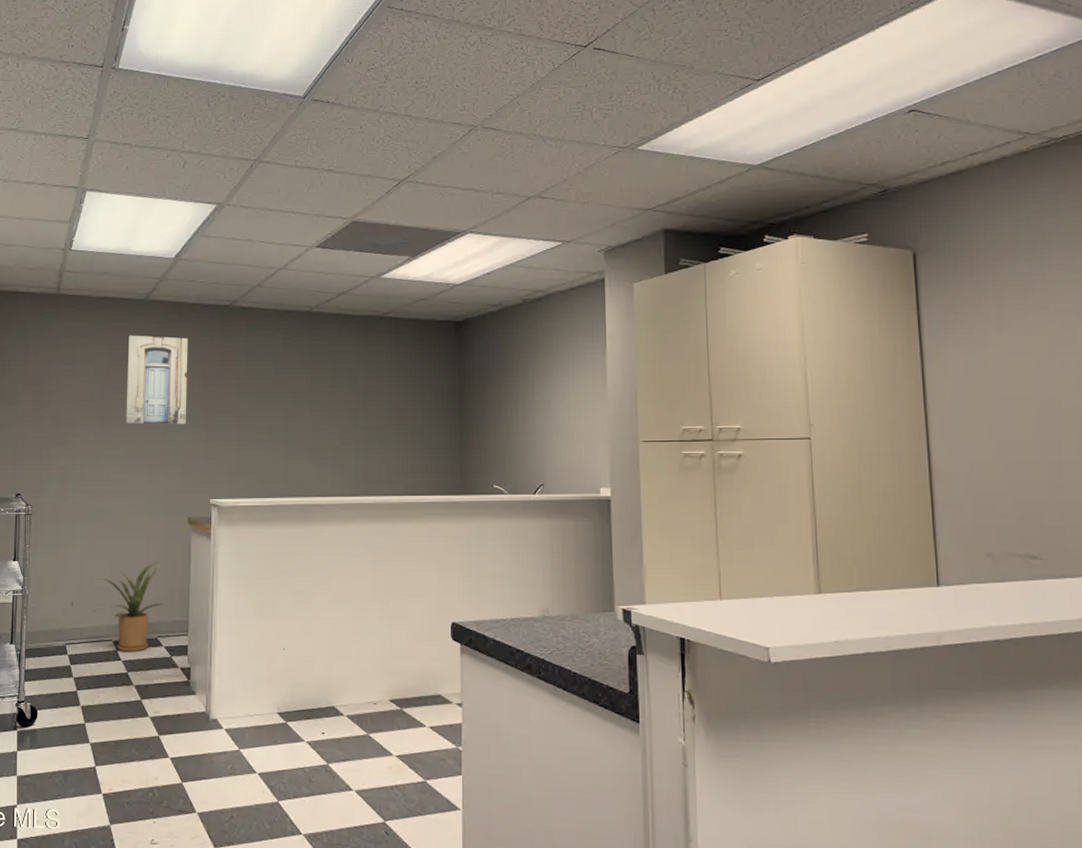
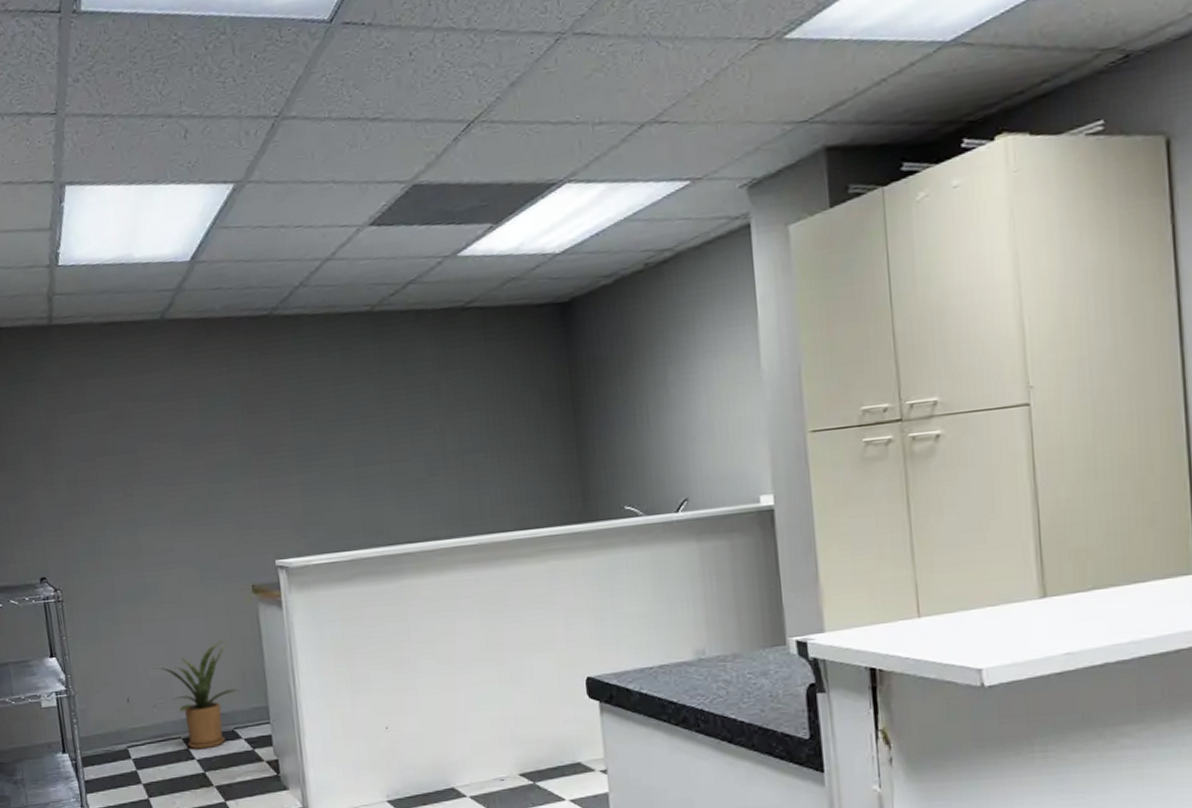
wall art: present [126,335,188,424] -> none [146,362,234,479]

